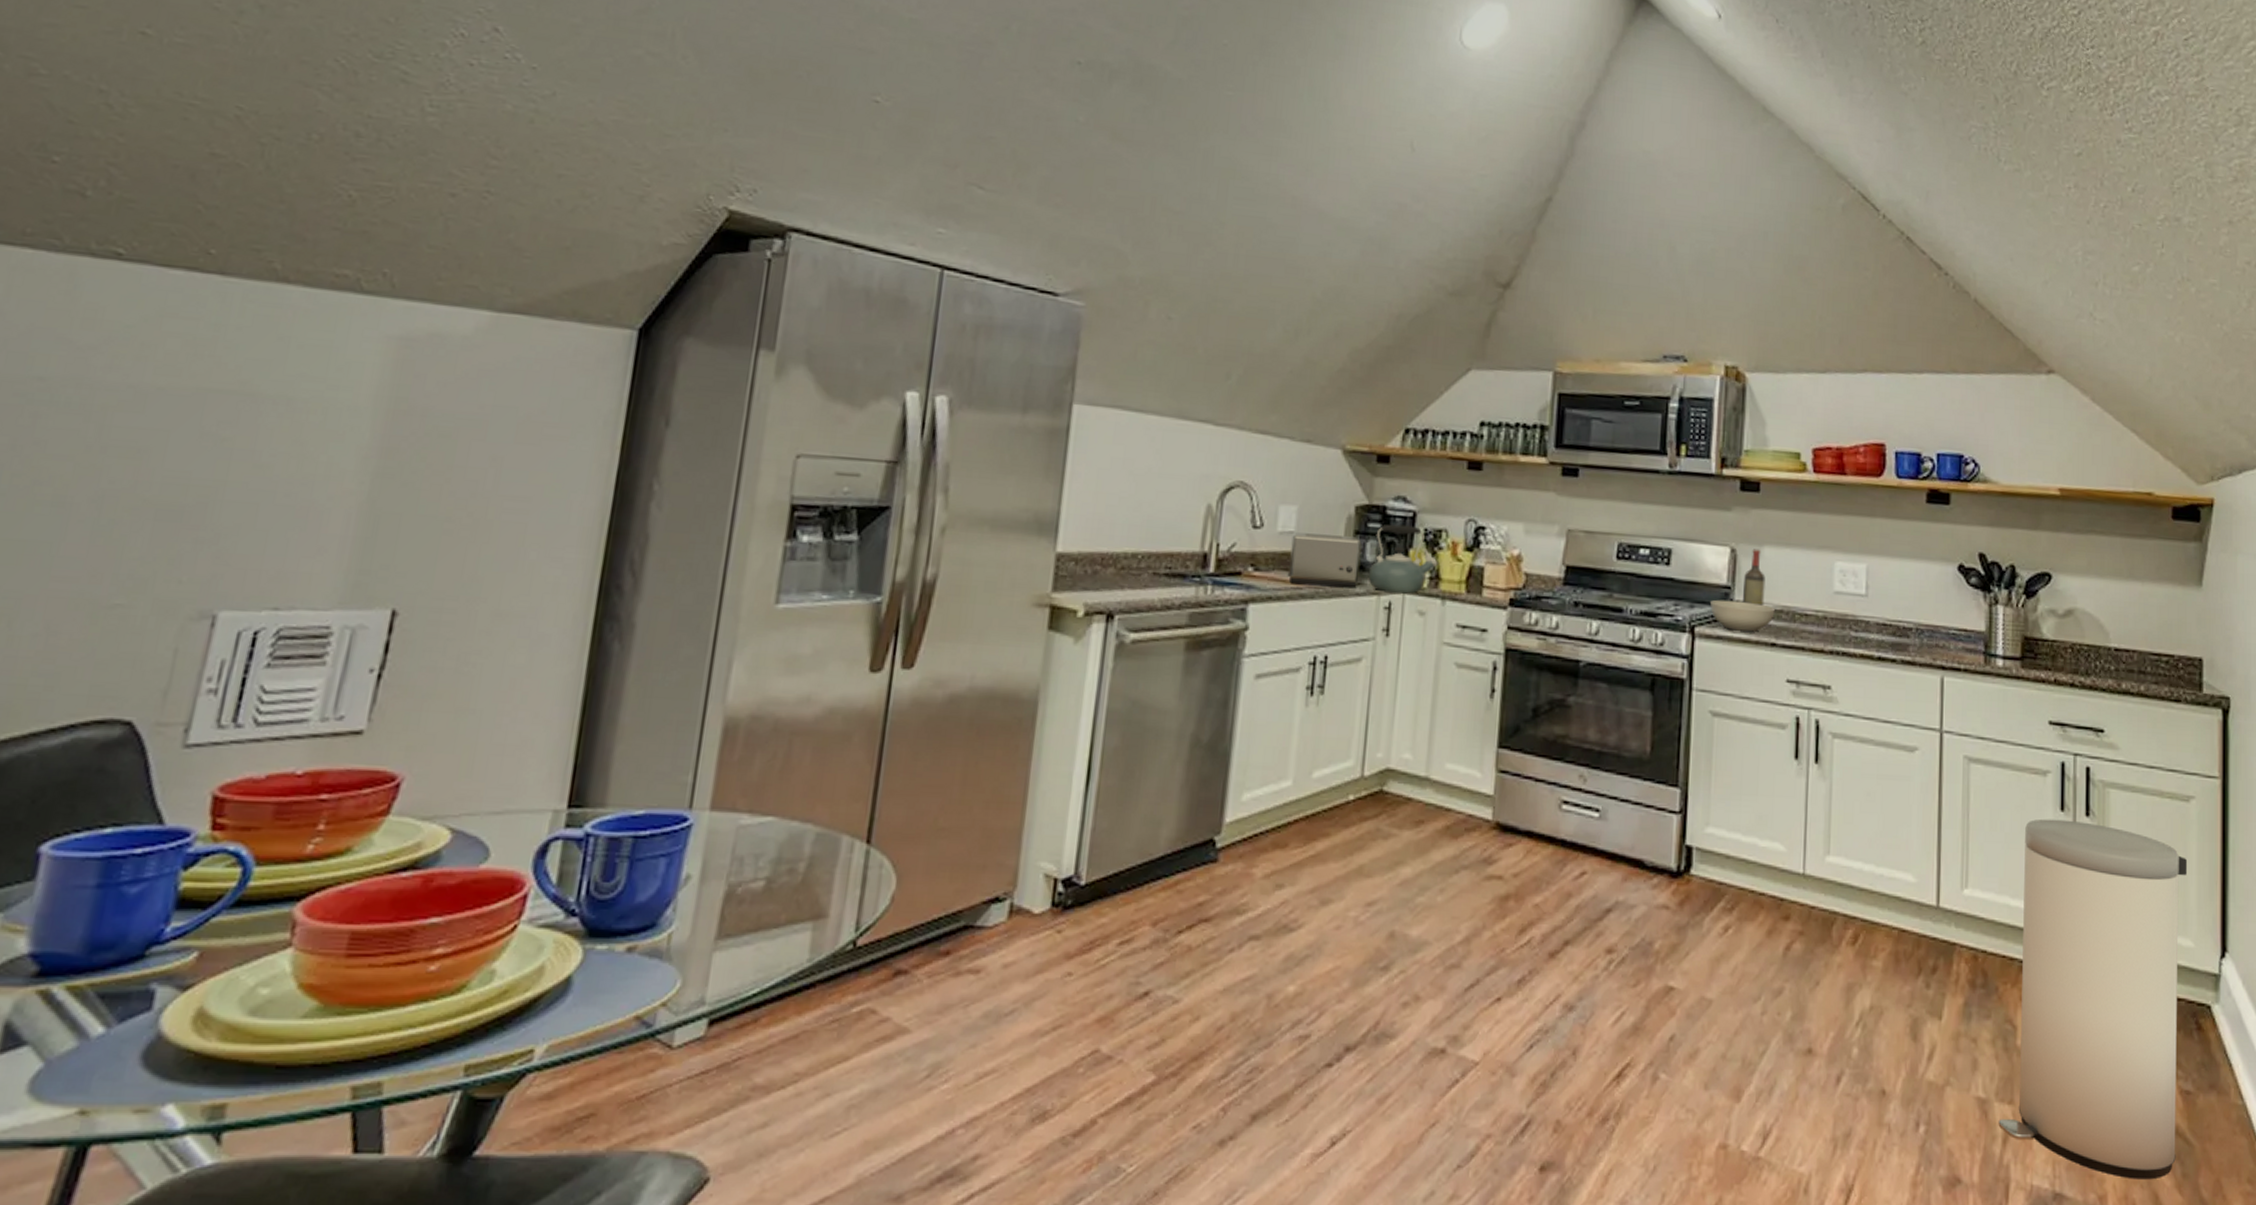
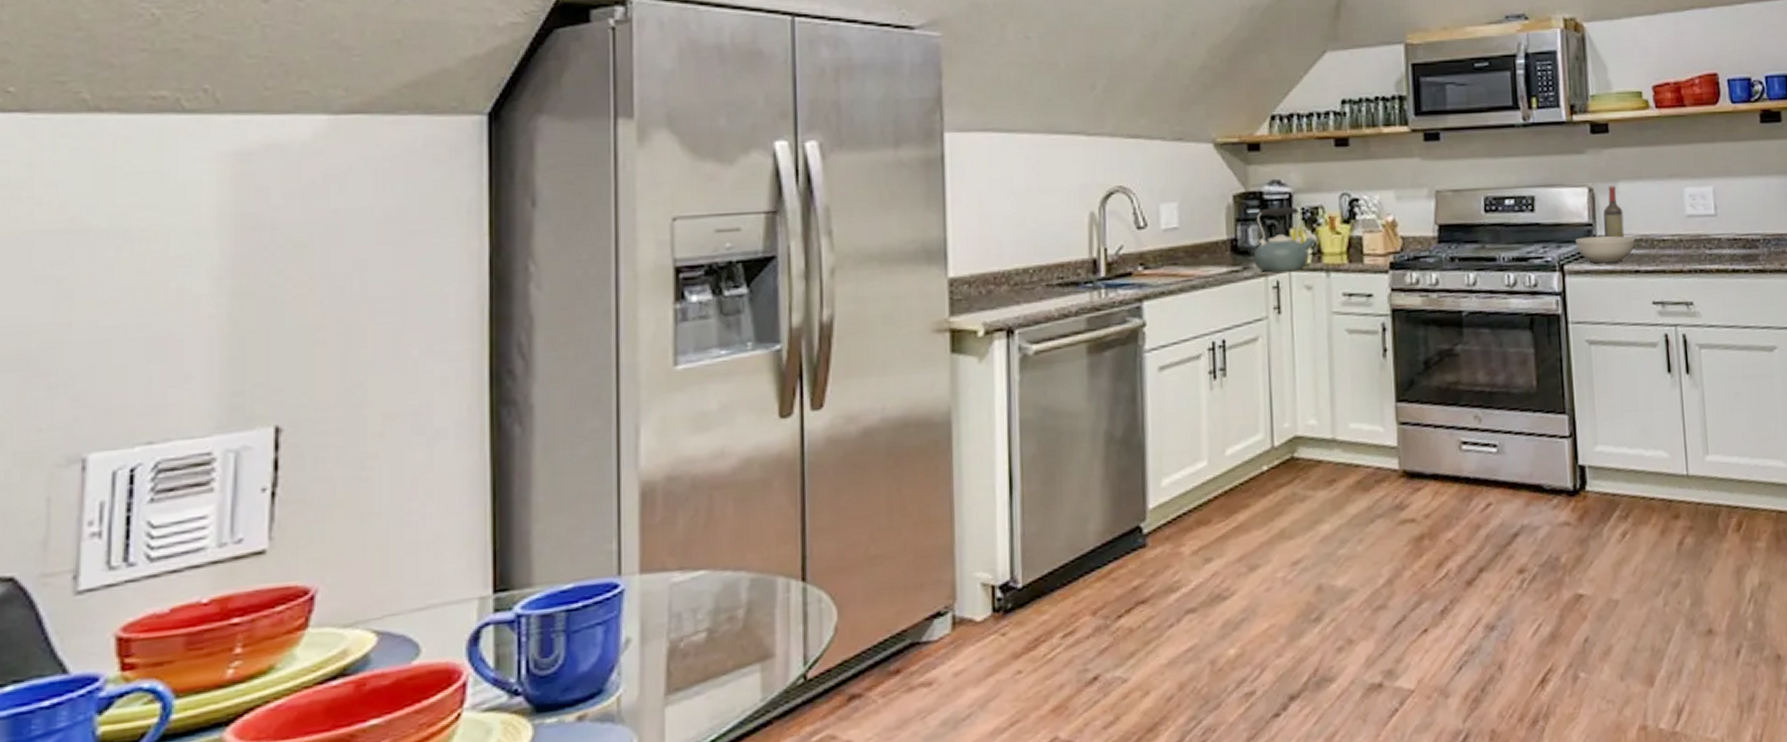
toaster: present [1287,532,1364,588] -> none [1176,223,1247,277]

